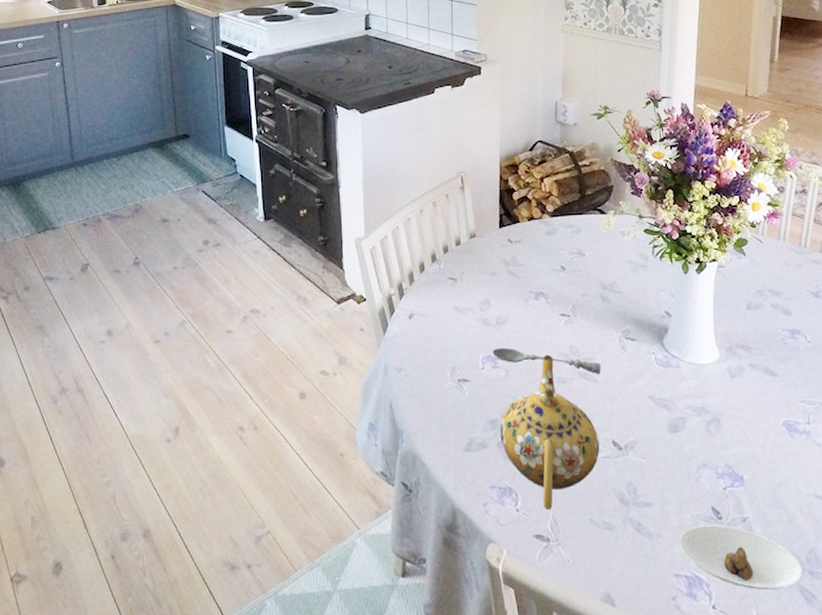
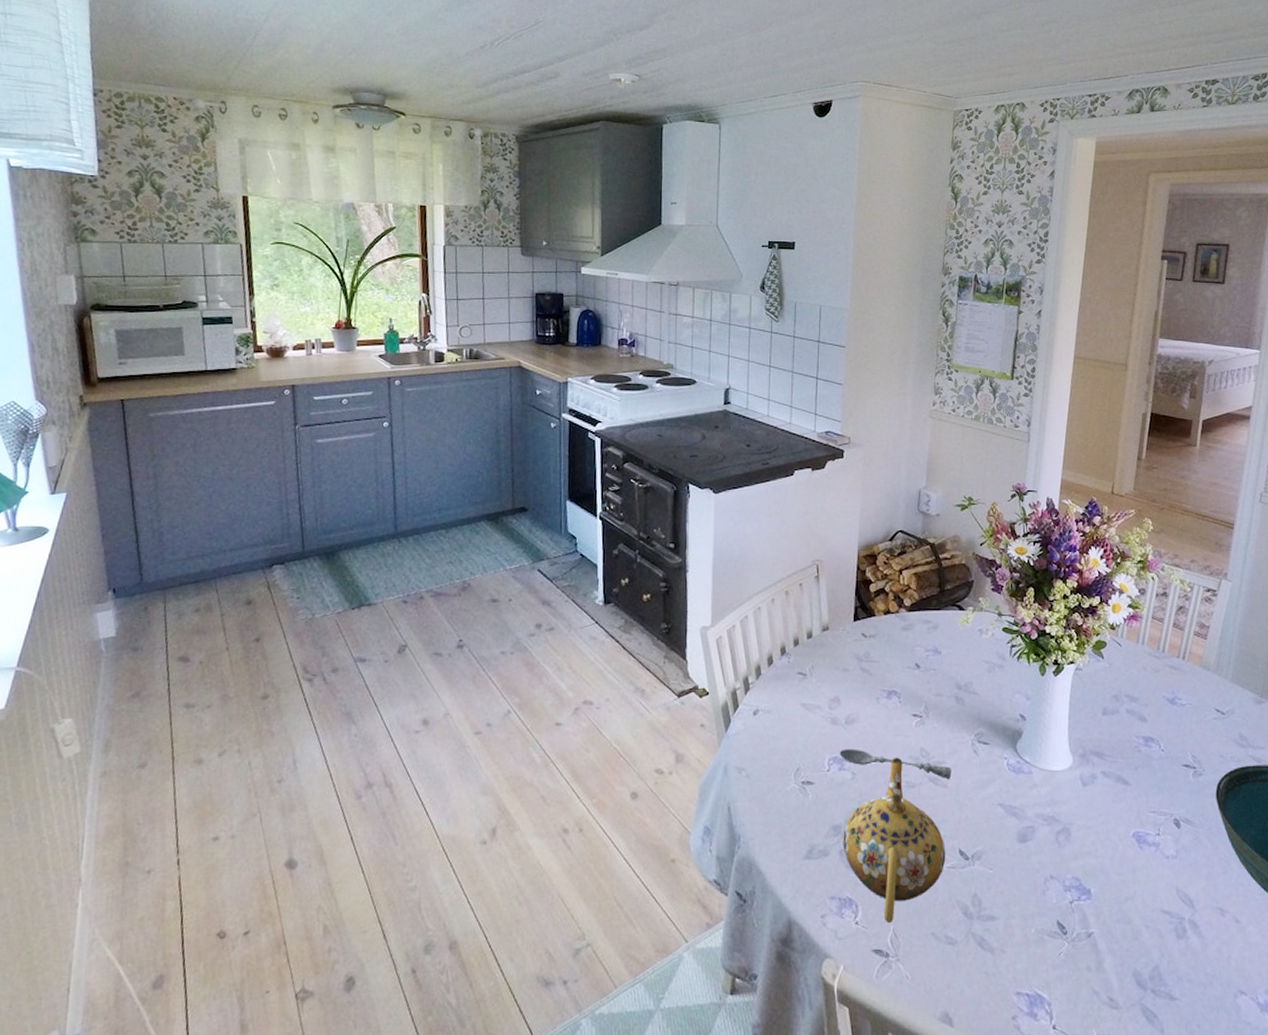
saucer: present [679,525,803,589] -> none [1022,940,1145,1009]

